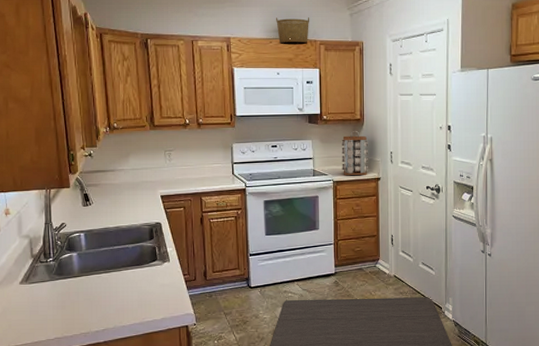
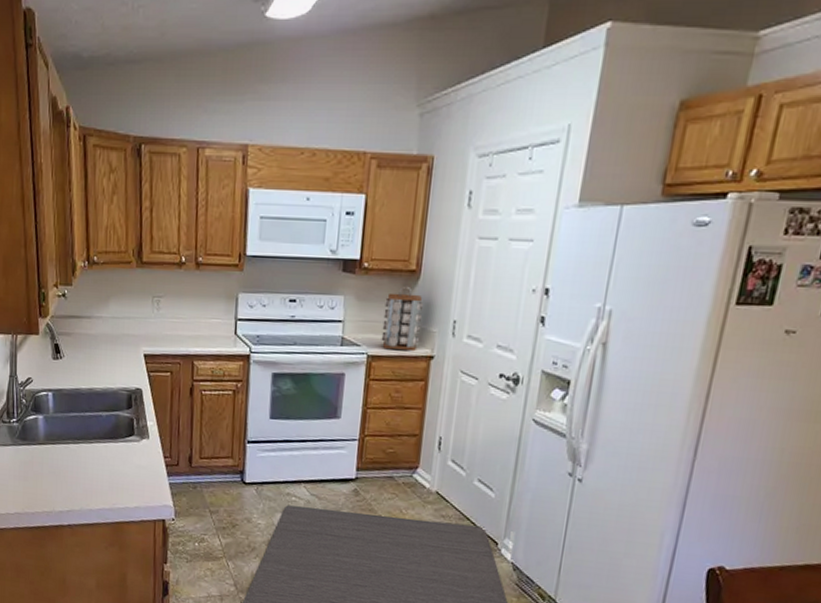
basket: present [276,17,310,45] -> none [312,117,361,158]

